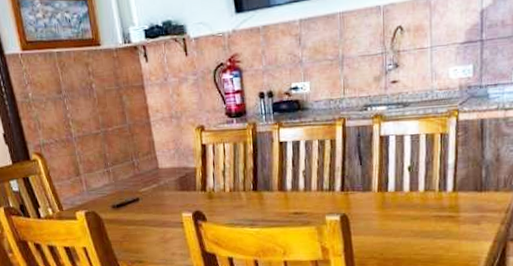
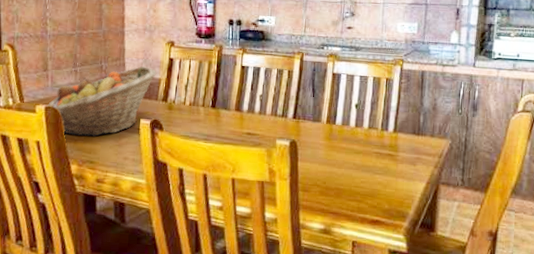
fruit basket: none [87,157,190,237] -> present [48,66,156,137]

